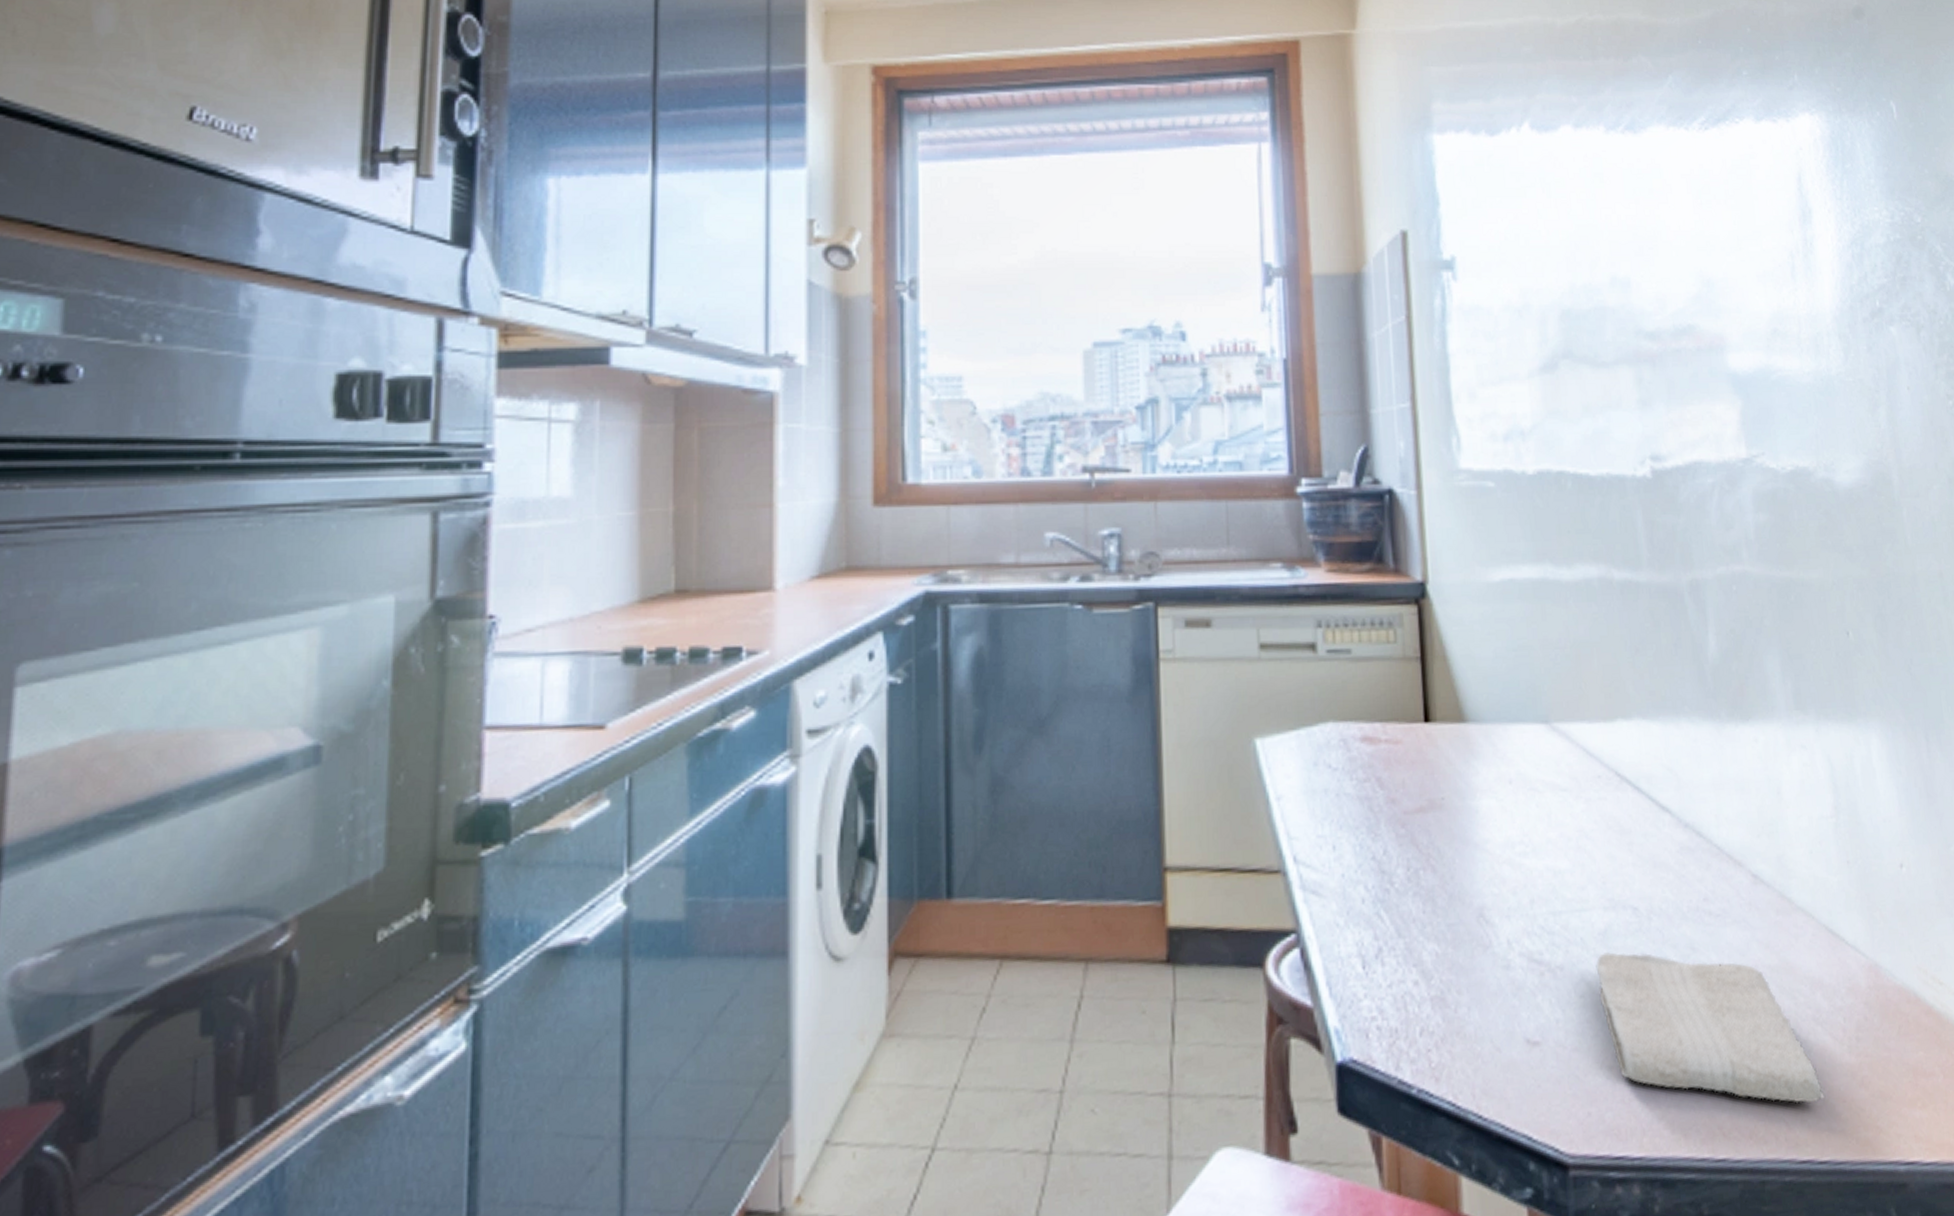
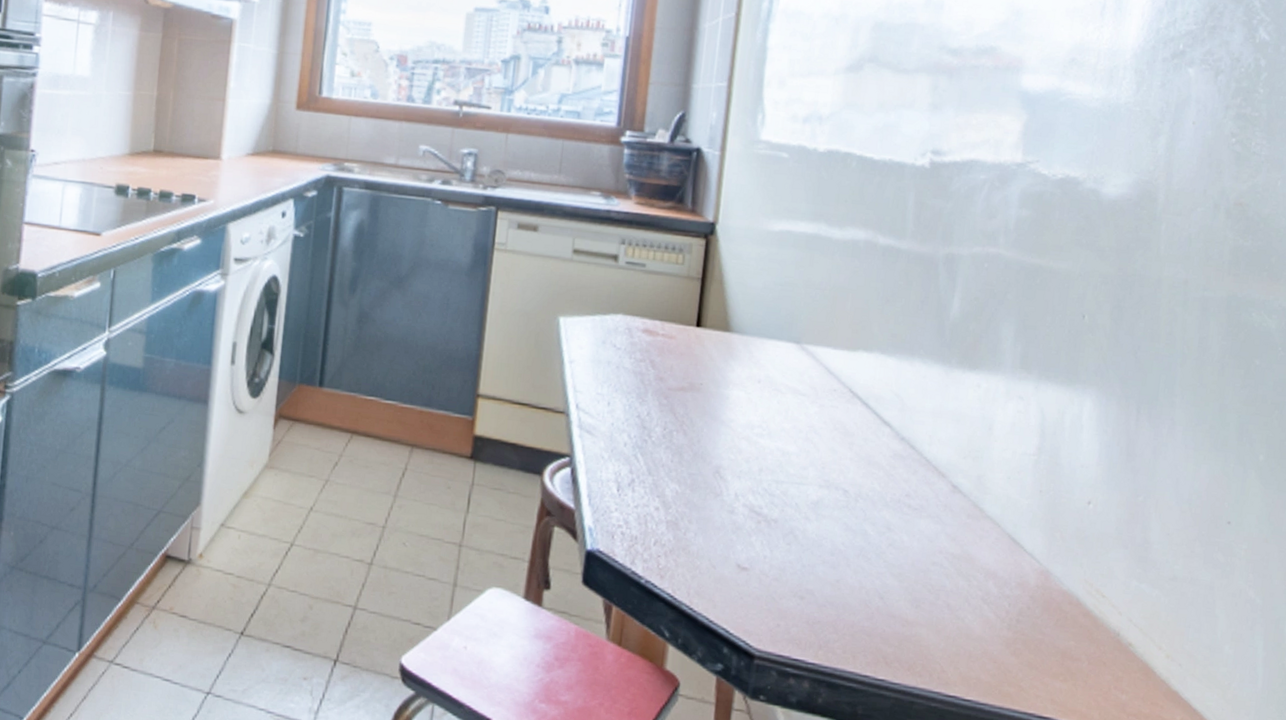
washcloth: present [1596,952,1824,1104] -> none [803,517,979,658]

